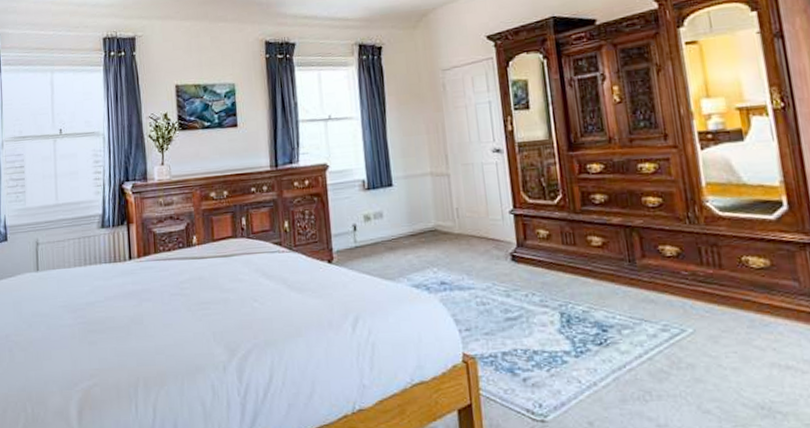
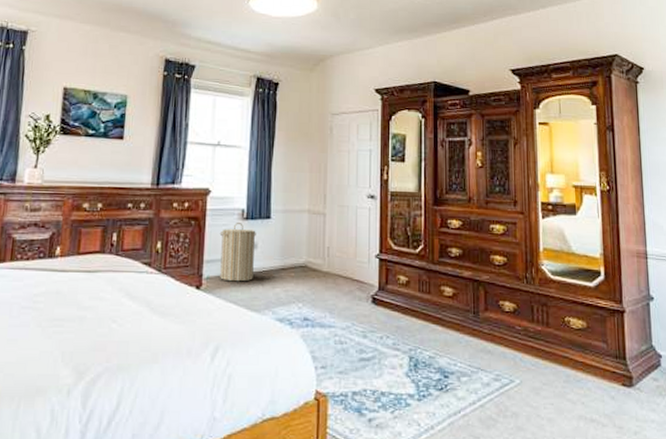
laundry hamper: none [343,193,383,253] -> present [219,221,256,282]

